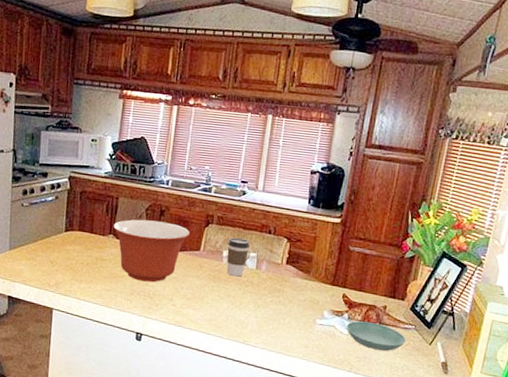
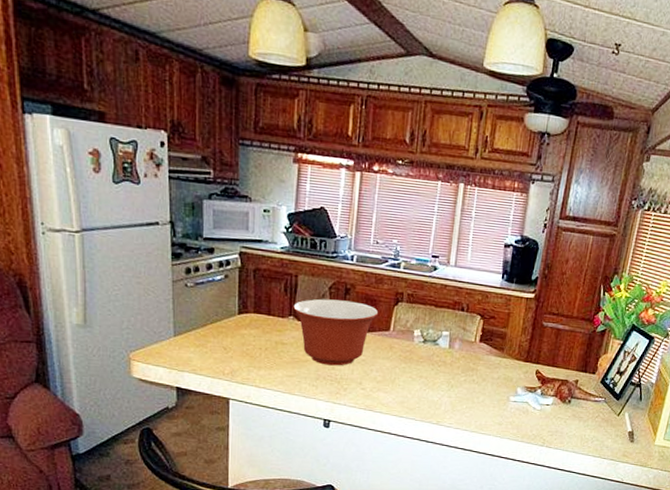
coffee cup: present [226,237,250,277] -> none [418,316,442,357]
saucer: present [346,321,406,352] -> none [539,396,596,425]

